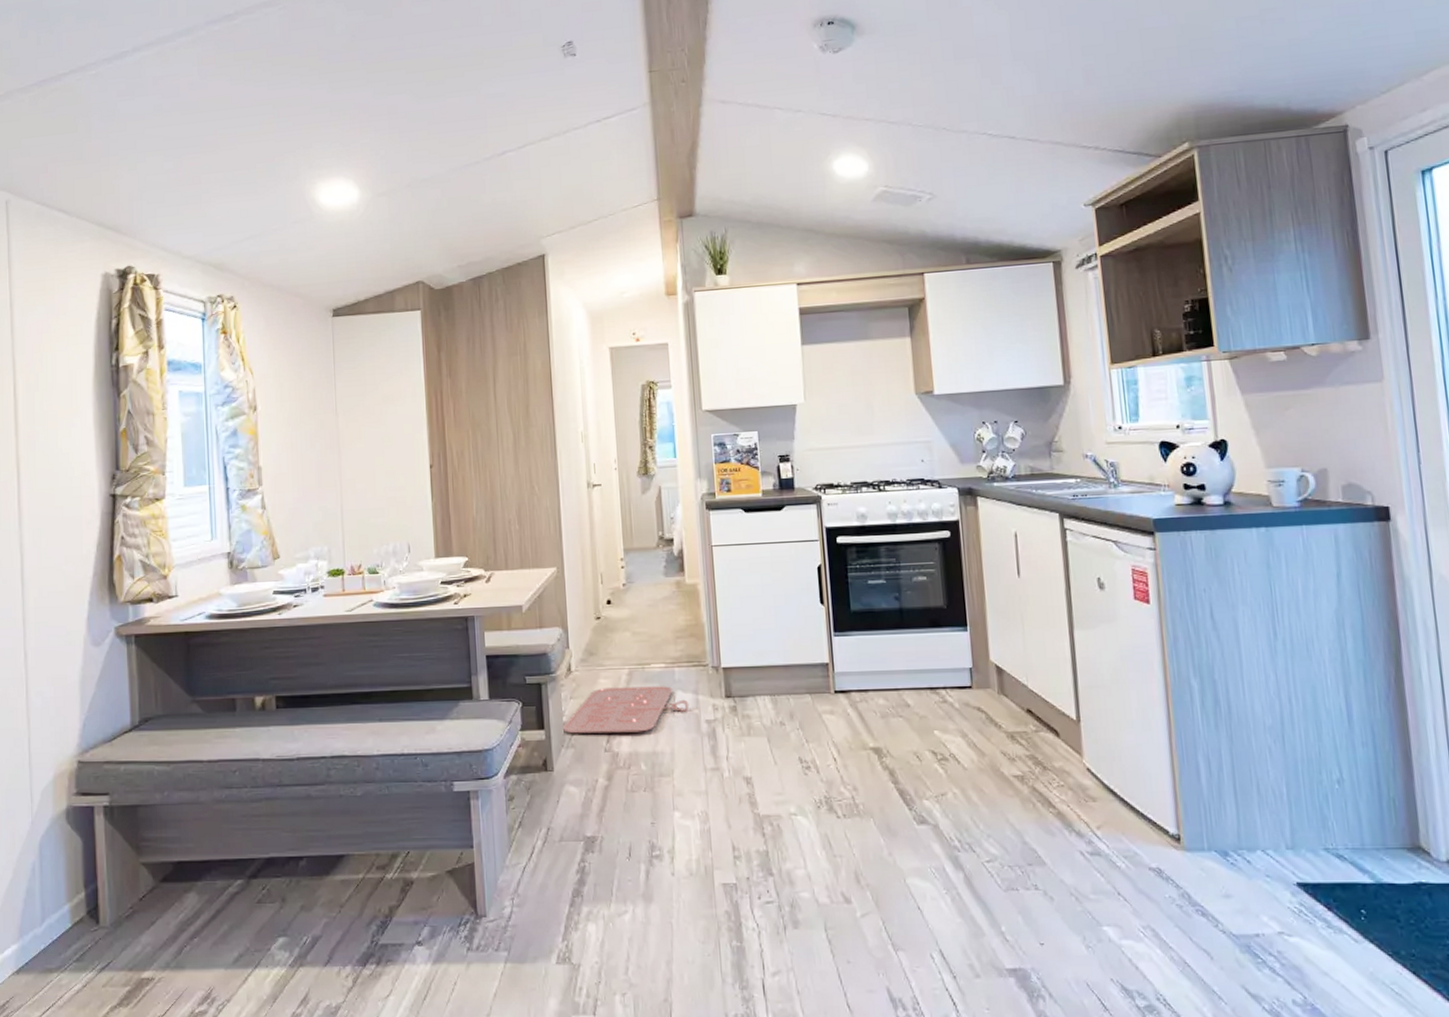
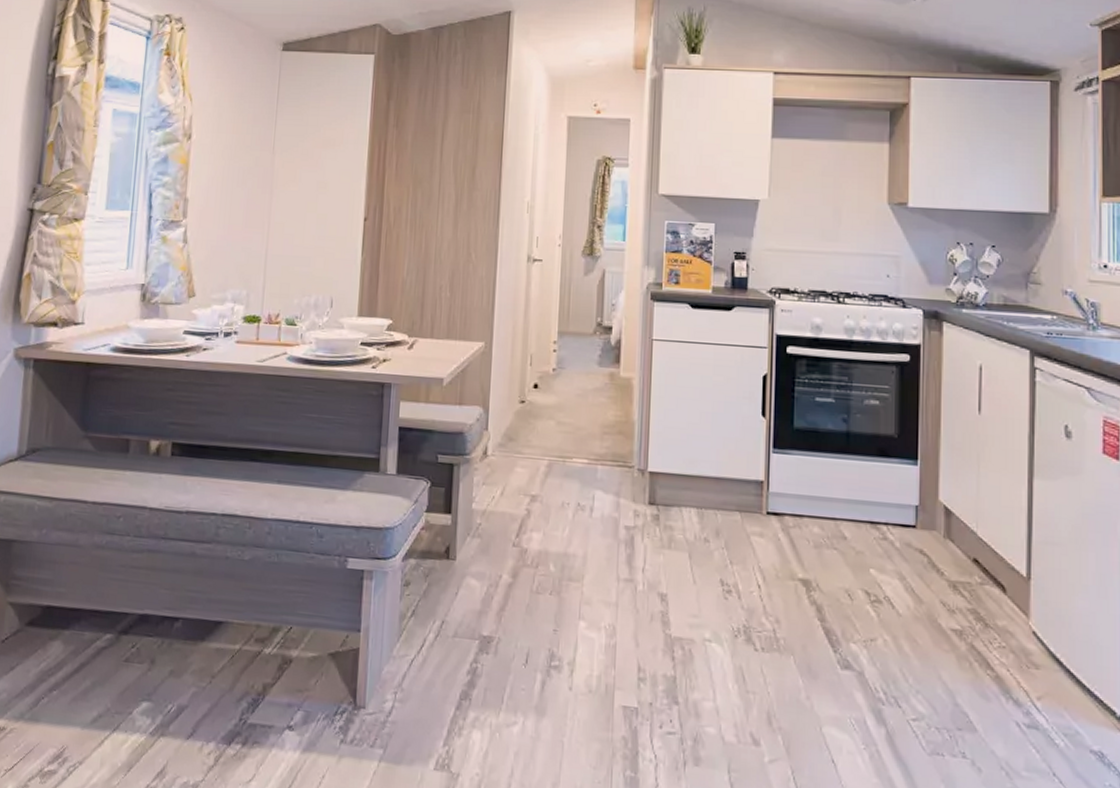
door mat: present [562,686,689,734] -> none [470,477,609,530]

